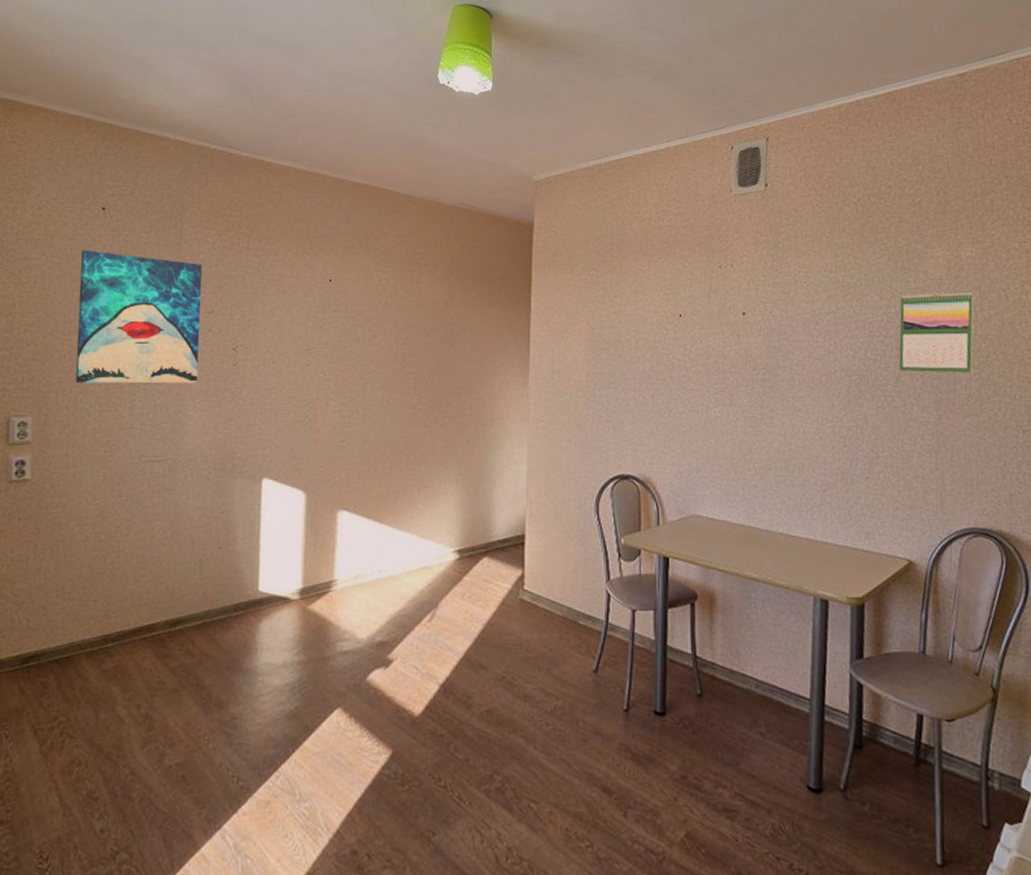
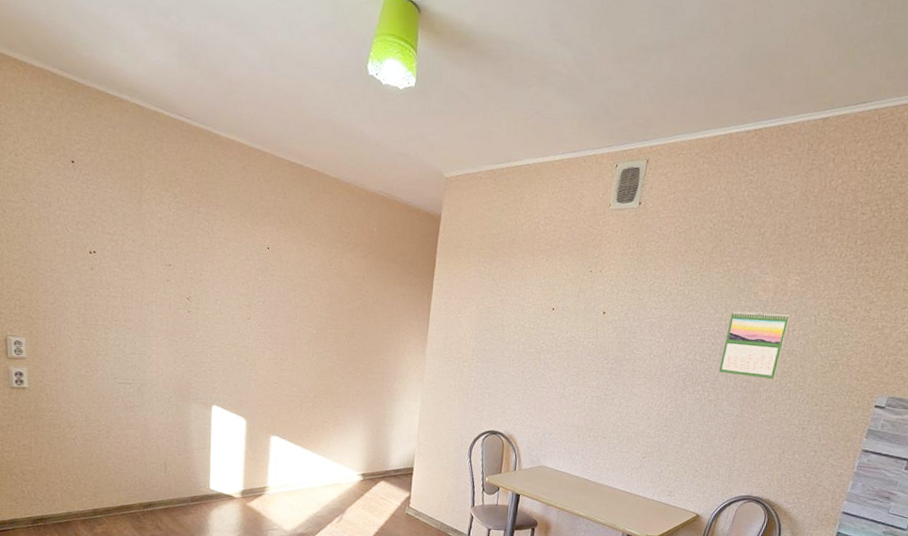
wall art: present [75,249,202,384] -> none [56,198,160,324]

